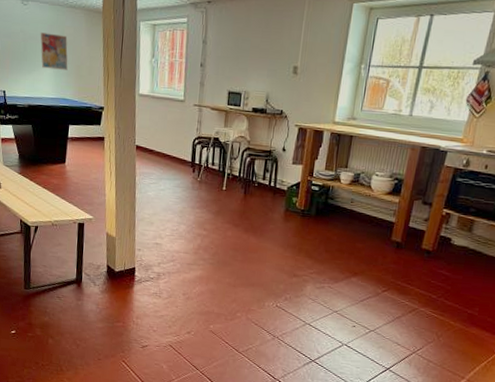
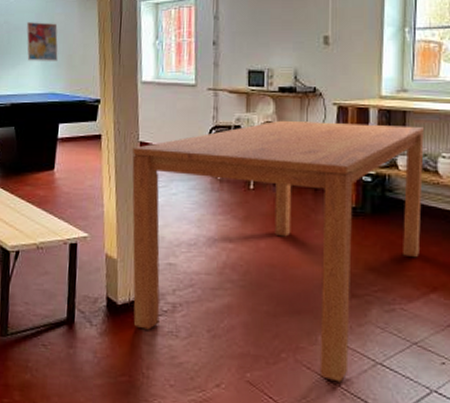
dining table: none [127,135,365,335] -> present [132,120,424,382]

